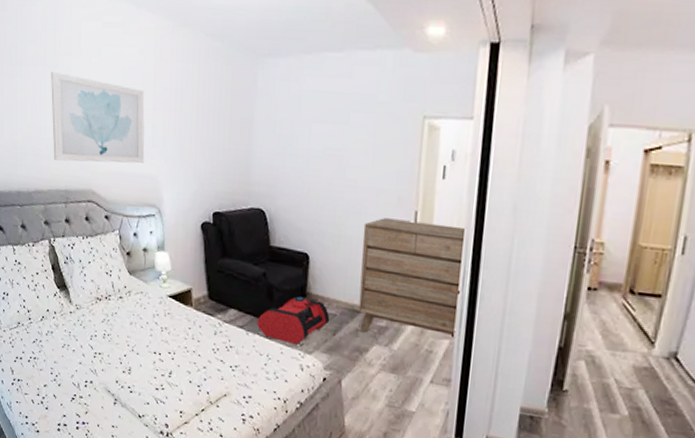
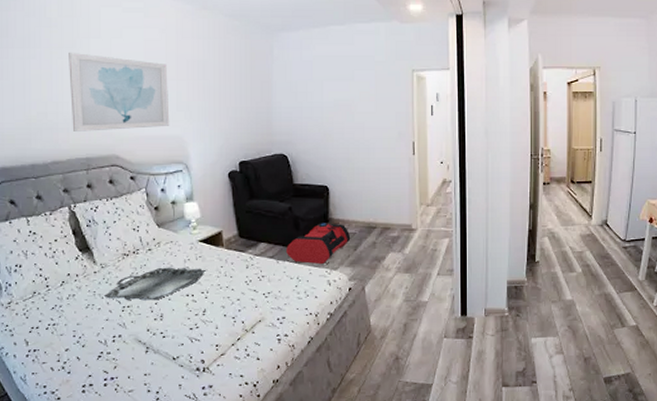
serving tray: none [78,318,175,353] -> present [103,267,207,301]
dresser: present [358,218,465,338] -> none [373,150,453,245]

